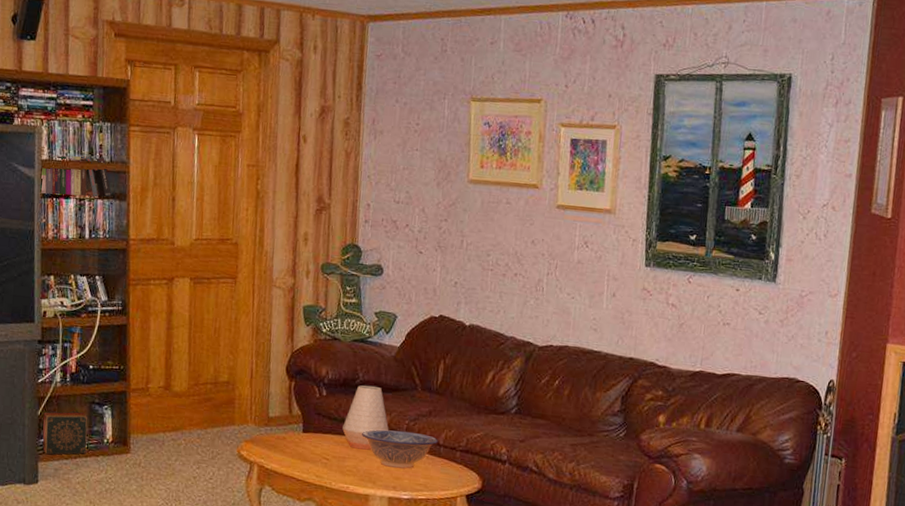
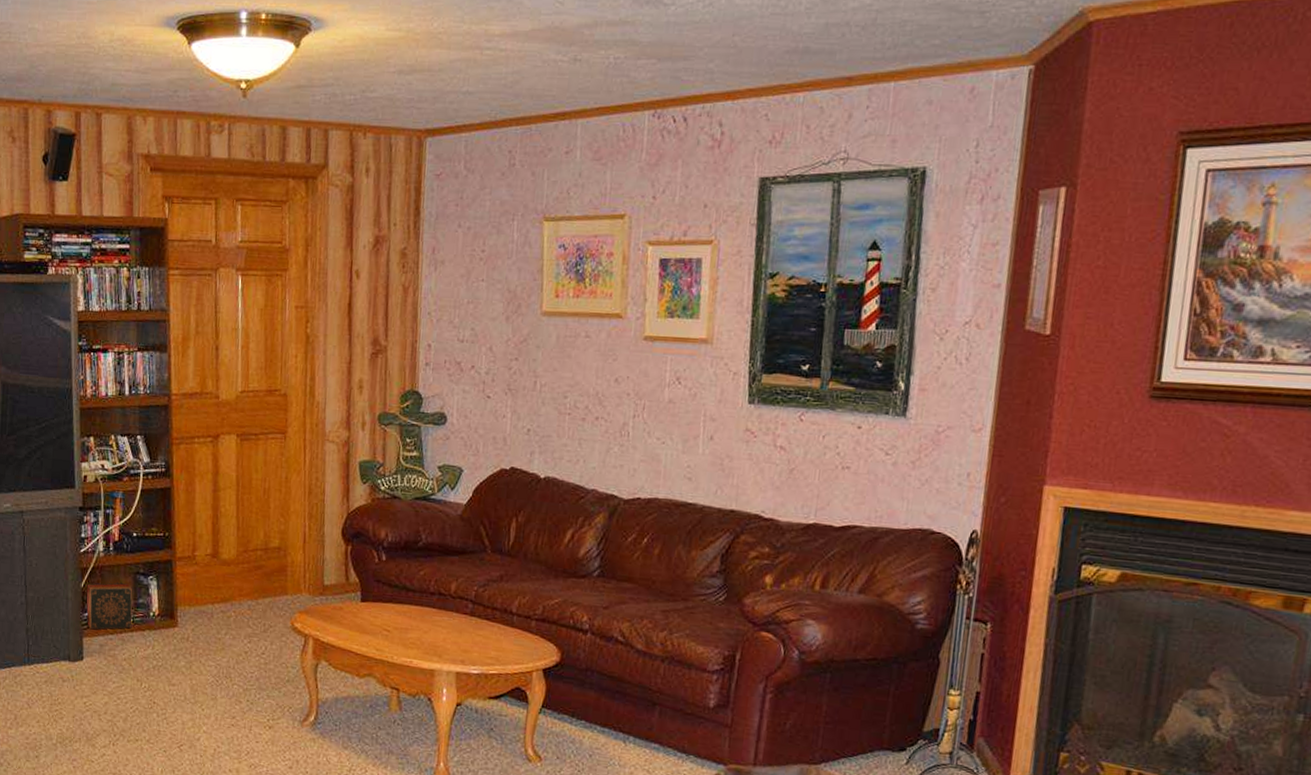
books: present [39,152,111,198] -> none [76,303,151,350]
vase: present [342,385,389,451] -> none [404,548,456,621]
decorative bowl: present [362,429,439,469] -> none [425,597,512,641]

